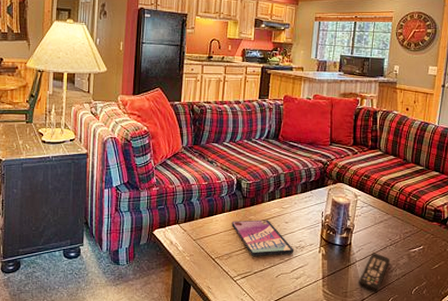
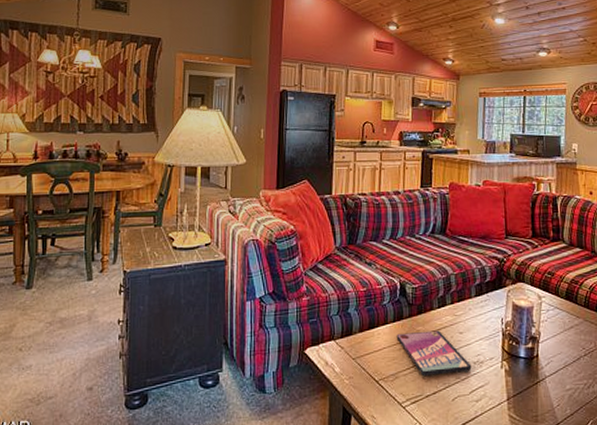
remote control: present [359,253,391,293] -> none [550,365,586,416]

